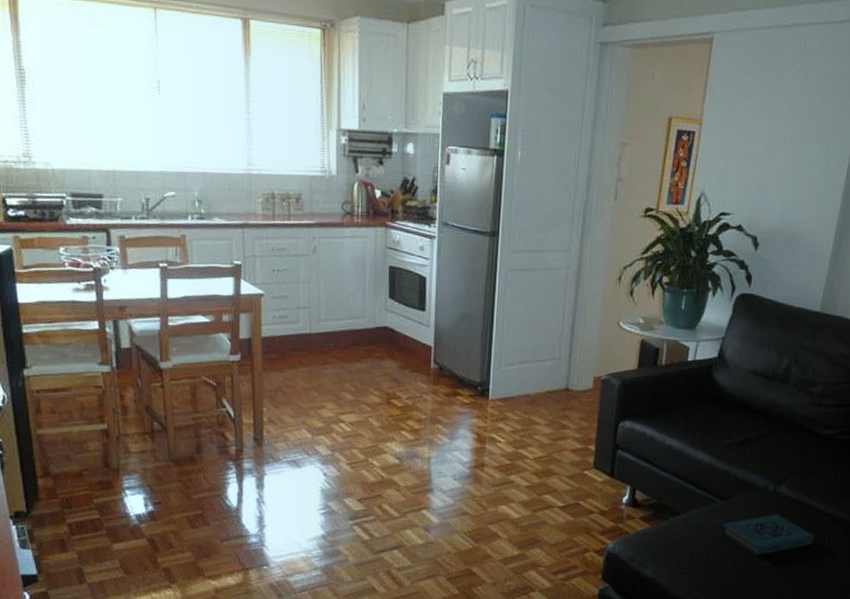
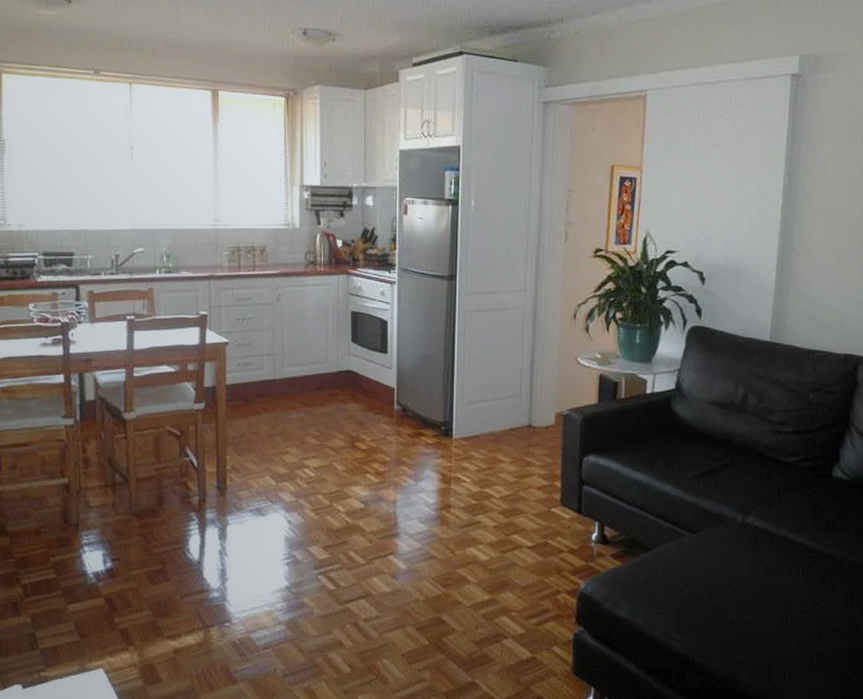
book: present [721,514,814,556] -> none [693,546,787,591]

